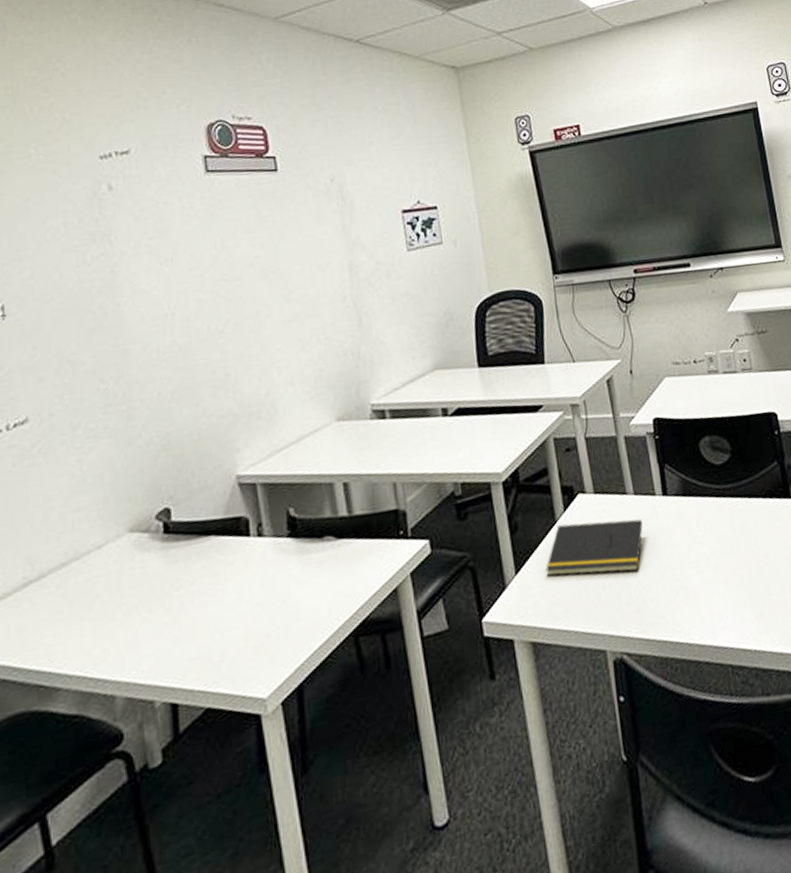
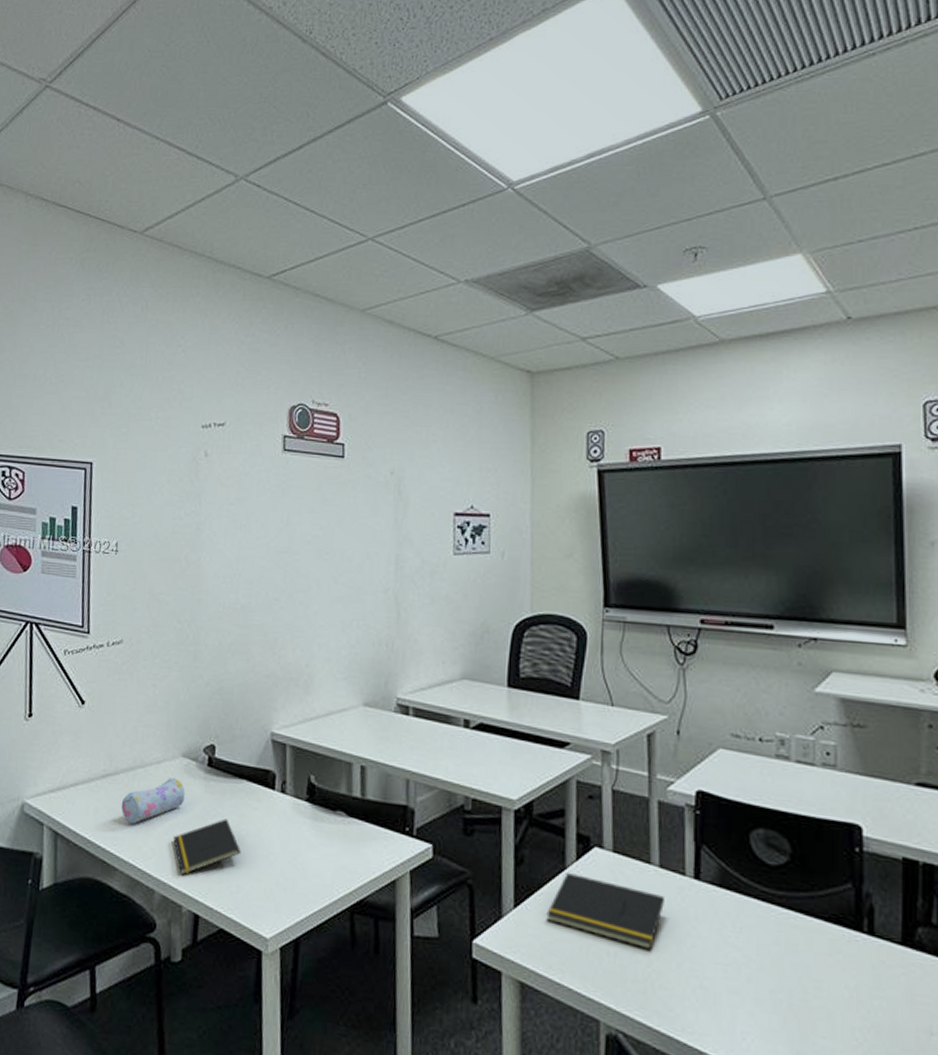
pencil case: none [54,558,140,630] -> present [121,777,185,825]
notepad: none [131,584,220,667] -> present [173,818,241,876]

